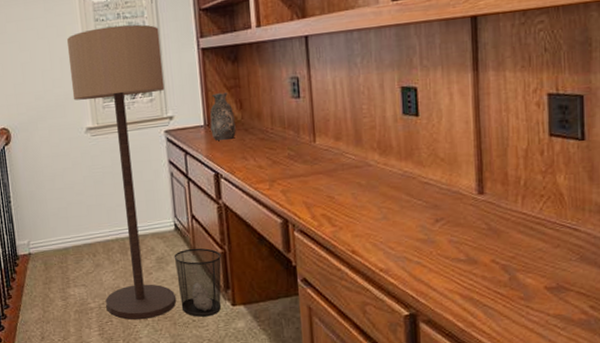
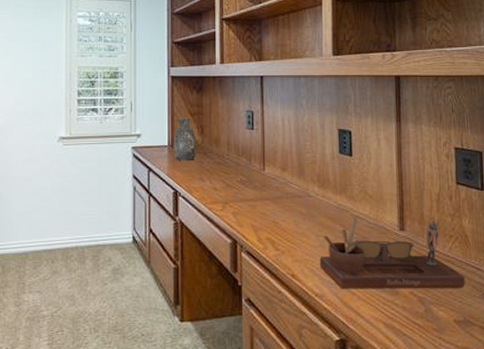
floor lamp: present [66,24,177,320] -> none [50,47,135,330]
waste bin: present [174,248,222,317] -> none [129,261,173,331]
desk organizer: none [383,179,559,262] -> present [319,217,465,289]

